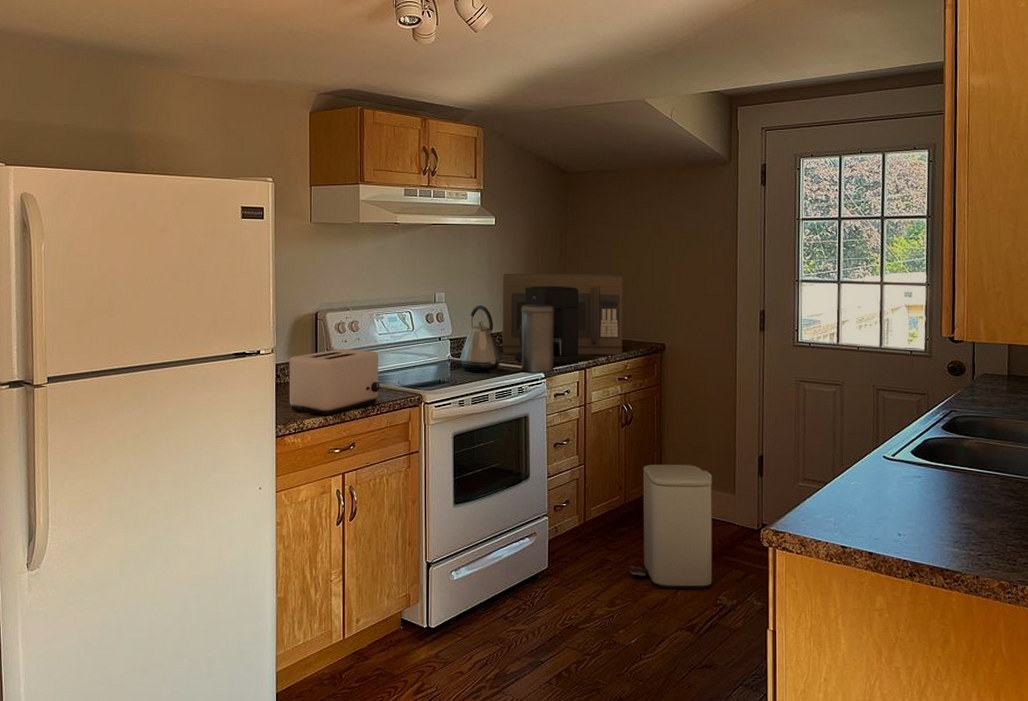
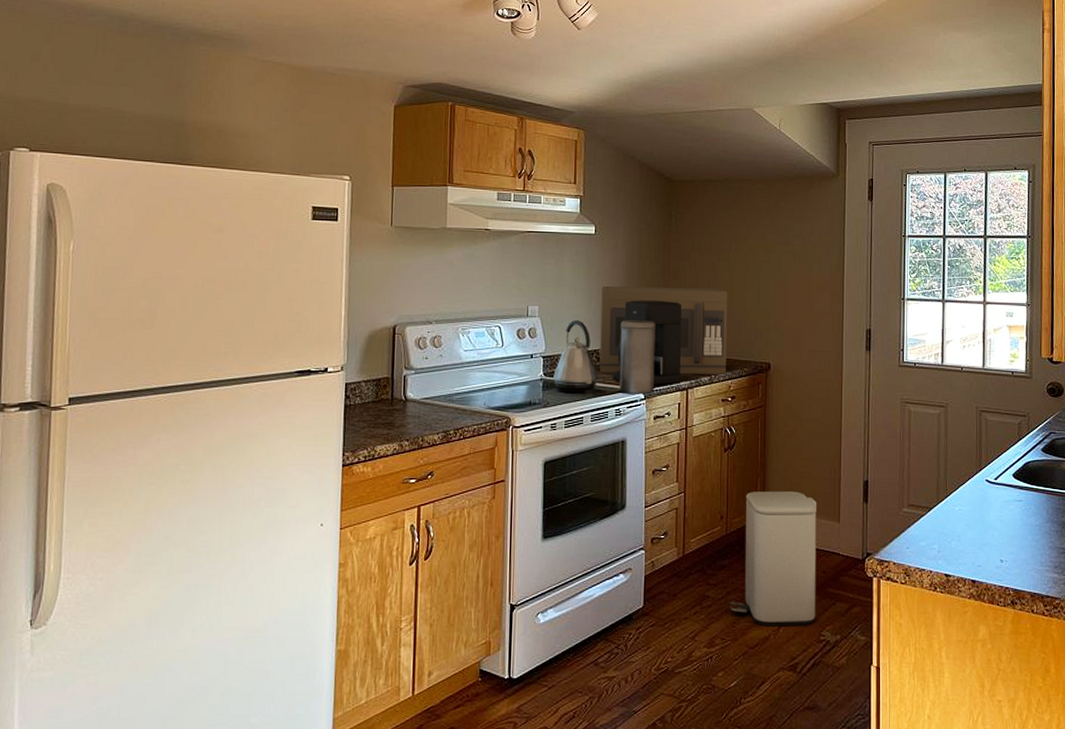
toaster: present [289,348,380,415] -> none [359,365,464,441]

